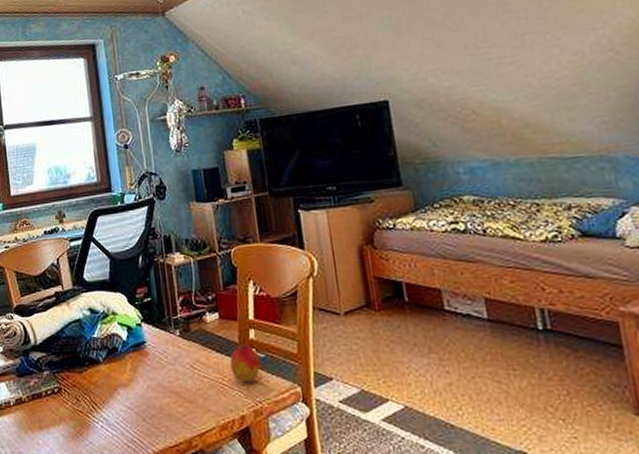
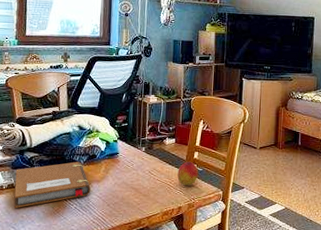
notebook: none [22,359,118,432] -> present [14,161,91,208]

